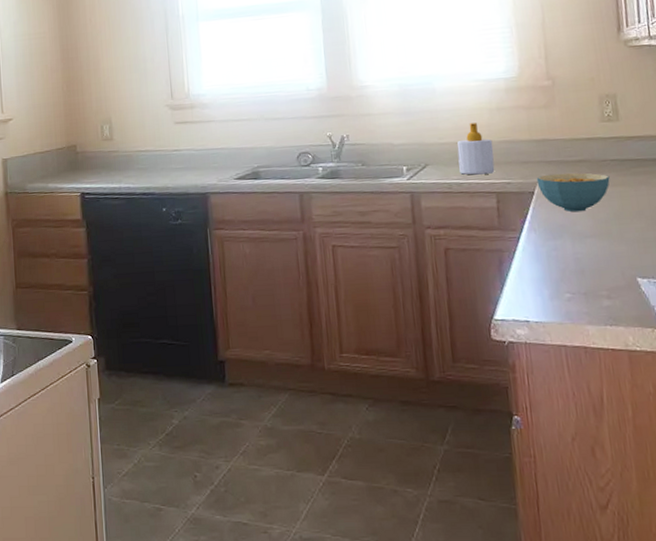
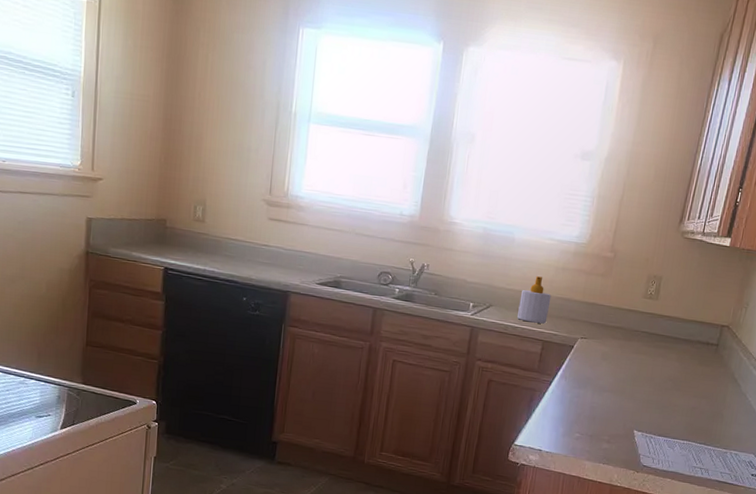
cereal bowl: present [536,172,610,212] -> none [578,333,637,370]

